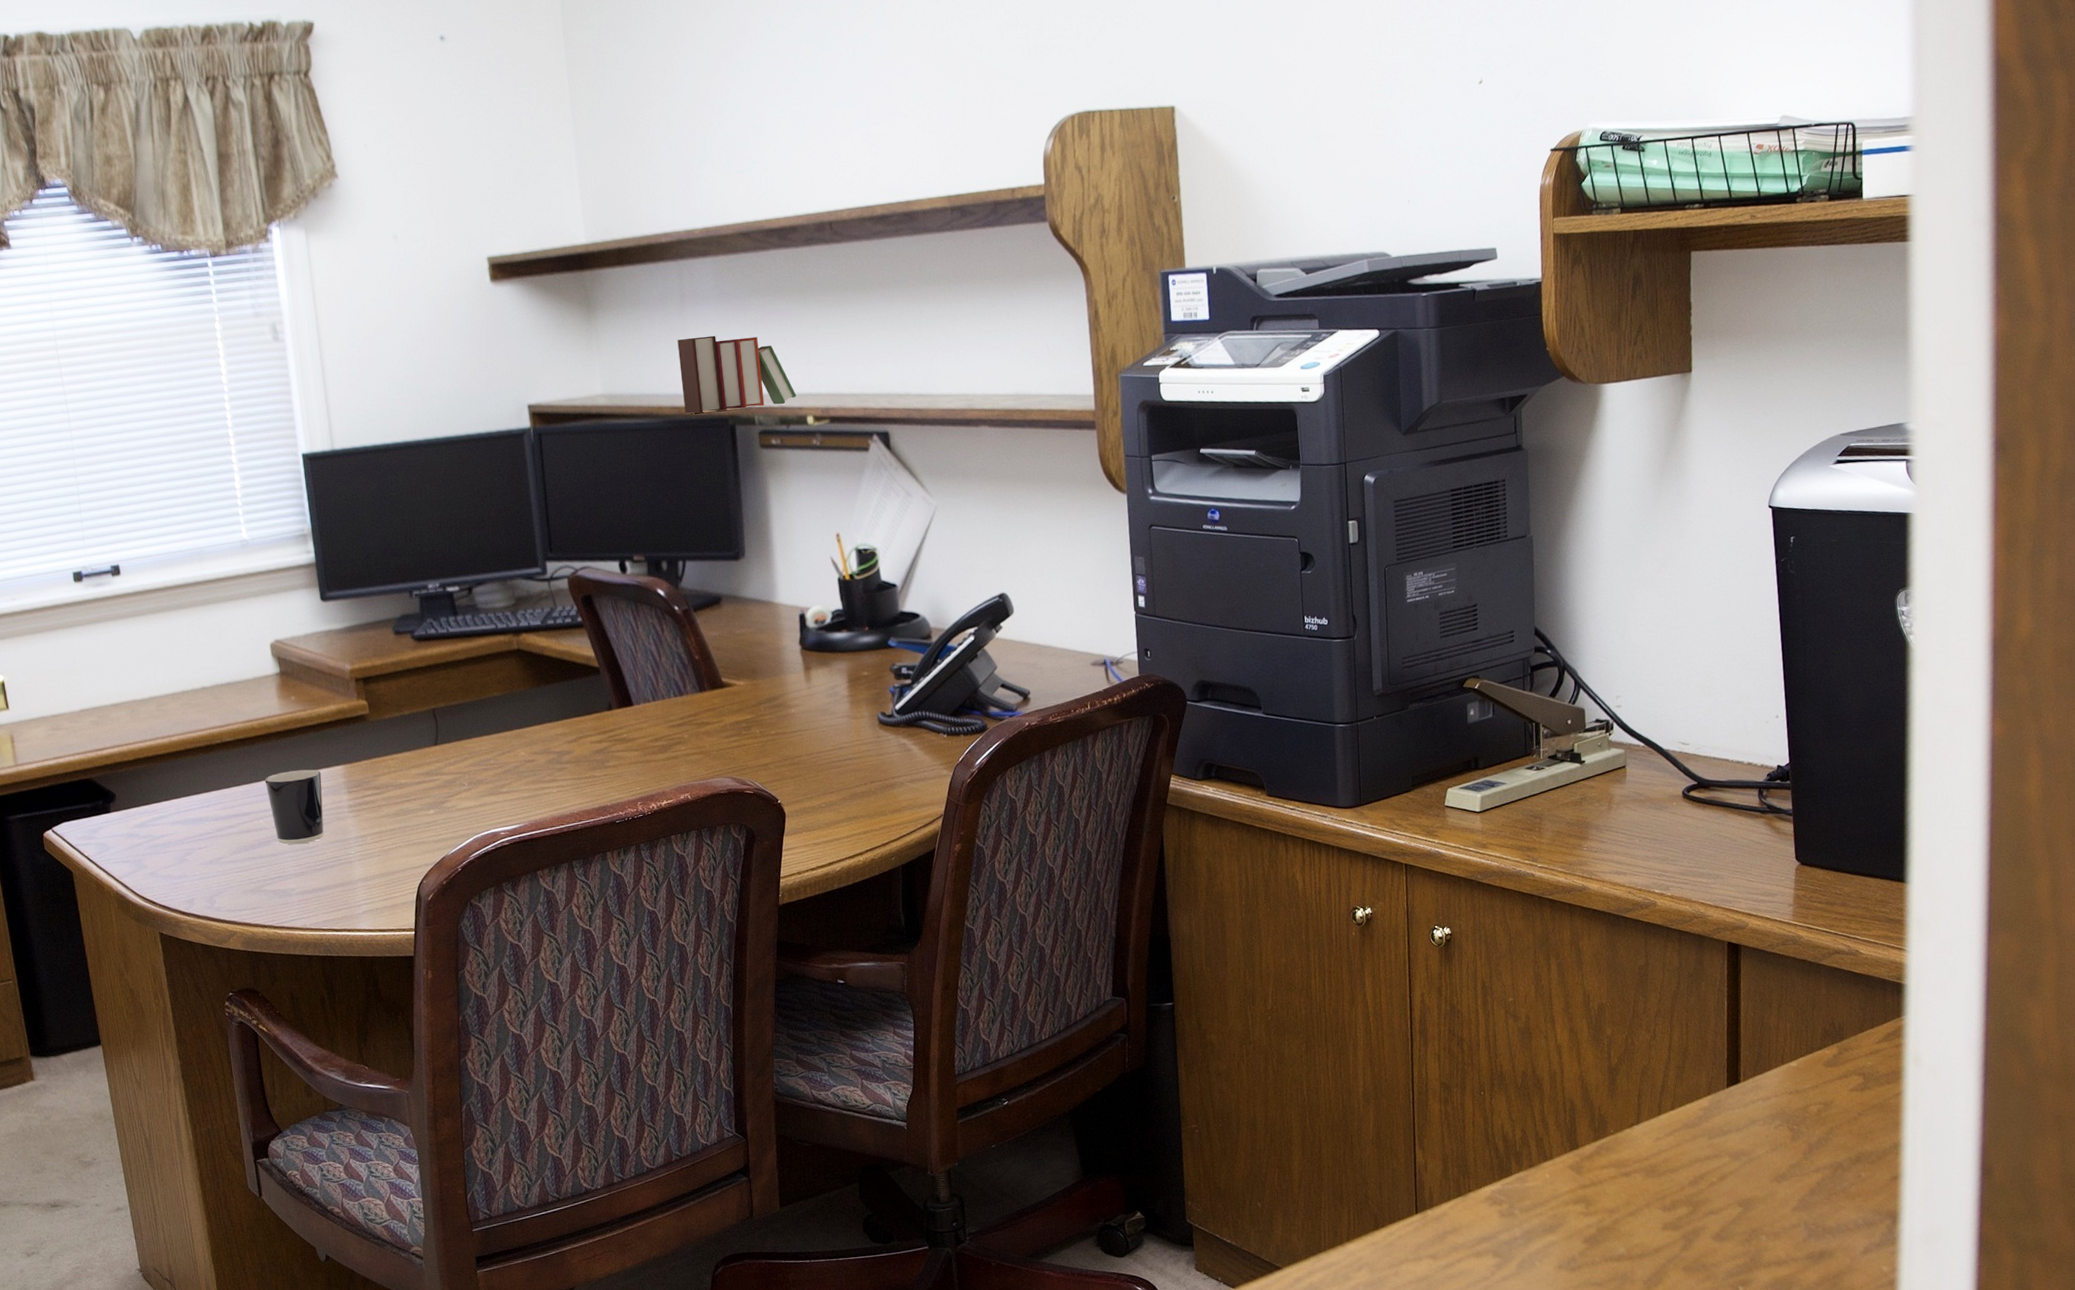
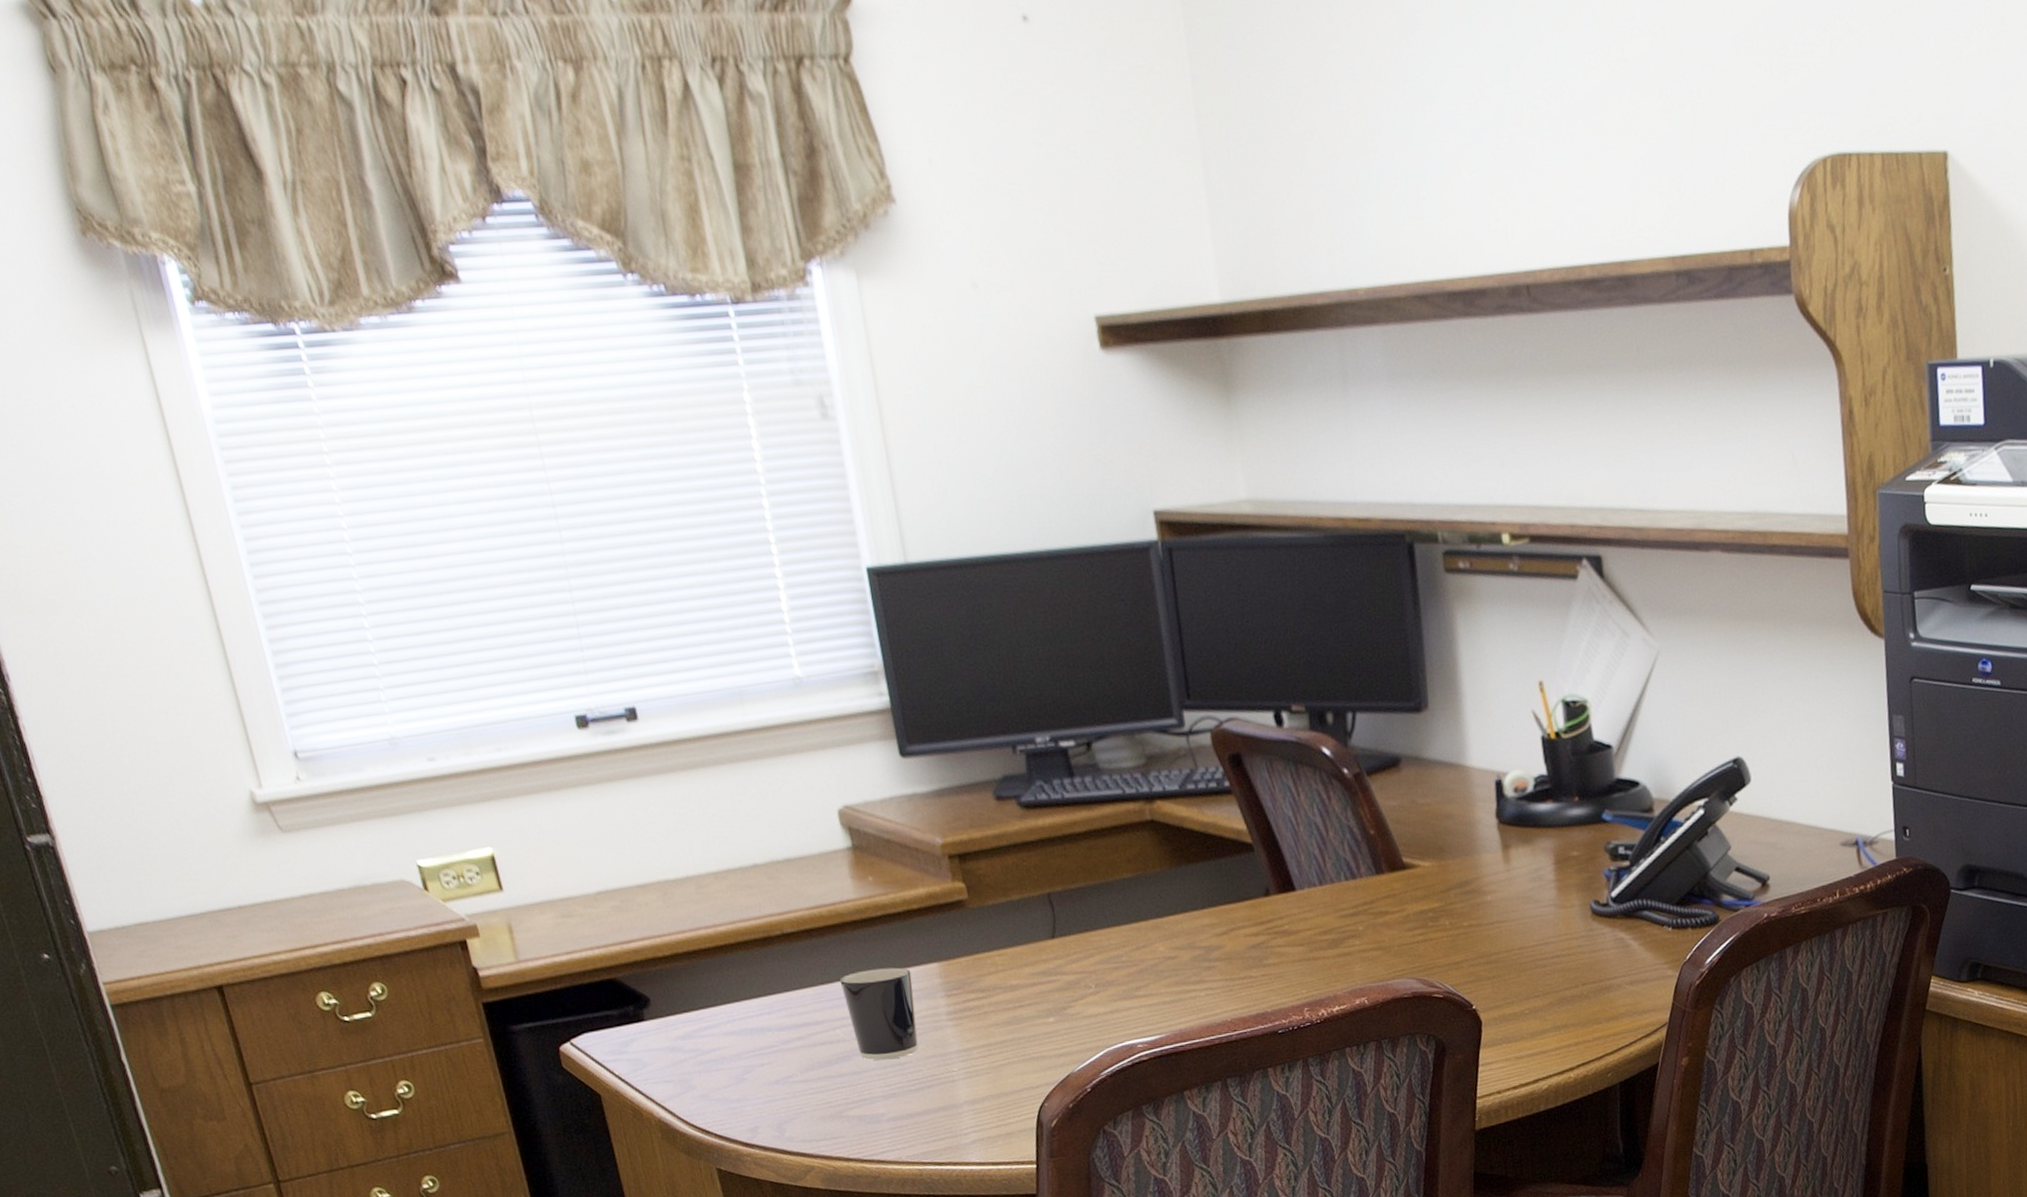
books: present [677,335,797,414] -> none [1339,427,1489,528]

